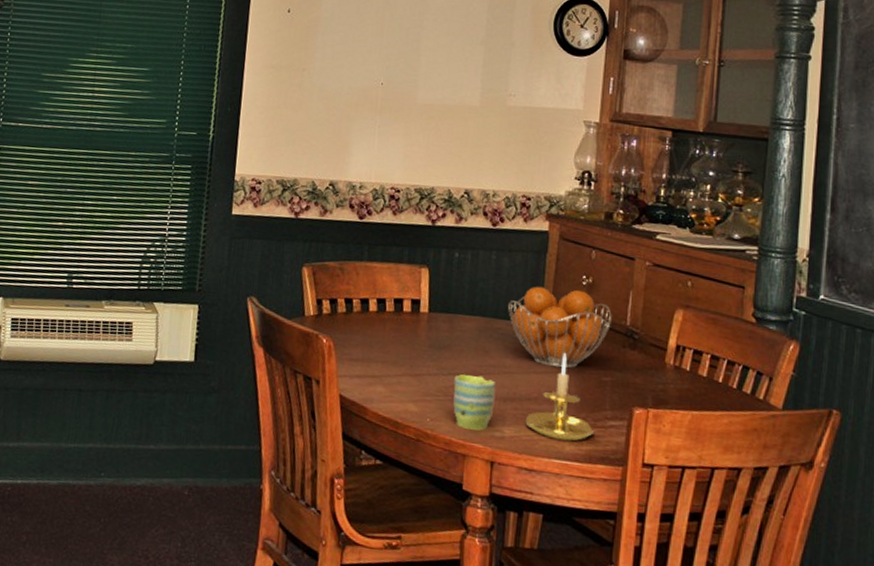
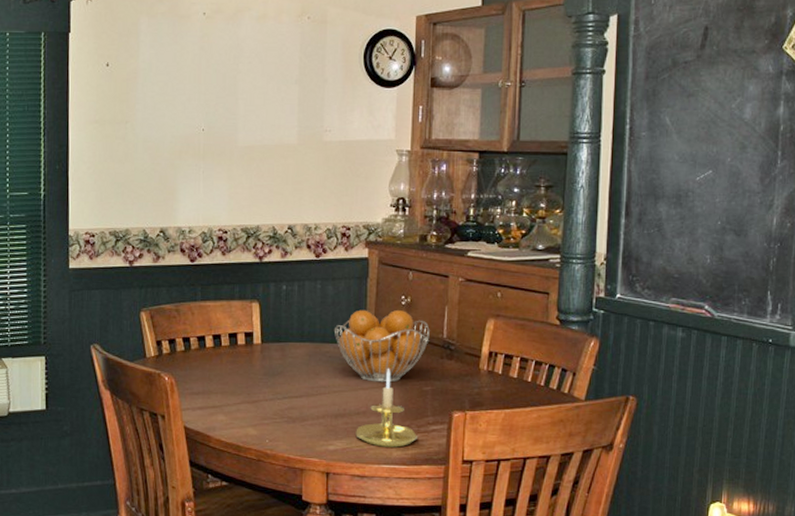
mug: present [453,374,496,431] -> none [289,396,328,446]

